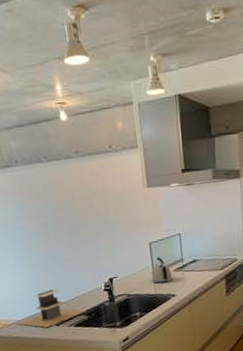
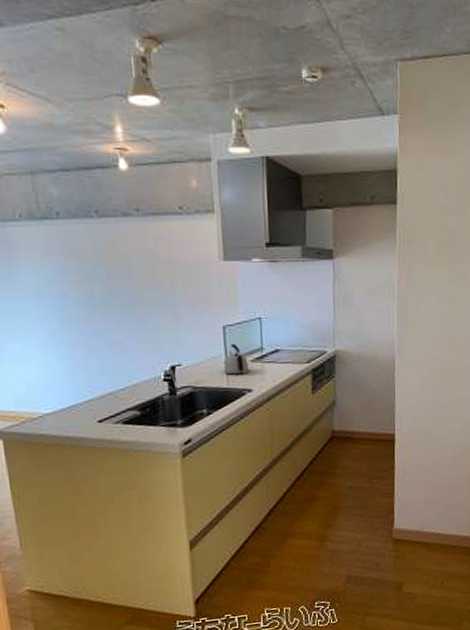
kiosk: present [16,289,87,328] -> none [44,375,139,424]

